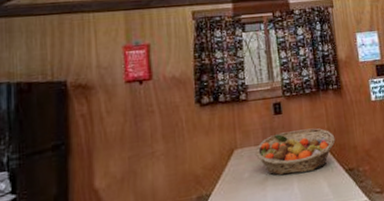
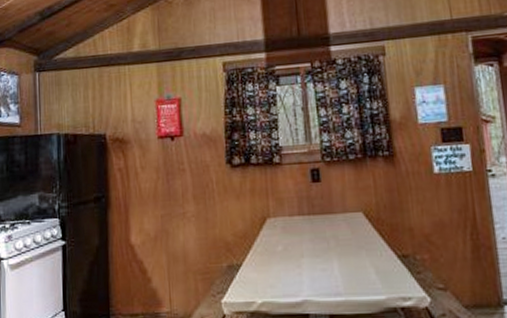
fruit basket: present [254,128,336,176] -> none [289,201,386,253]

